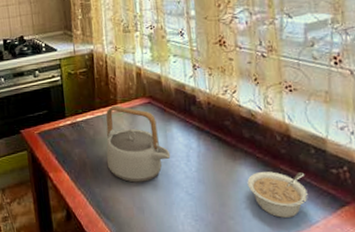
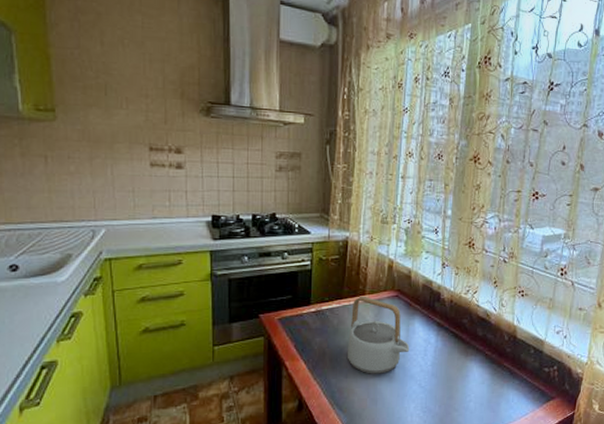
legume: present [247,171,308,218] -> none [474,368,523,410]

